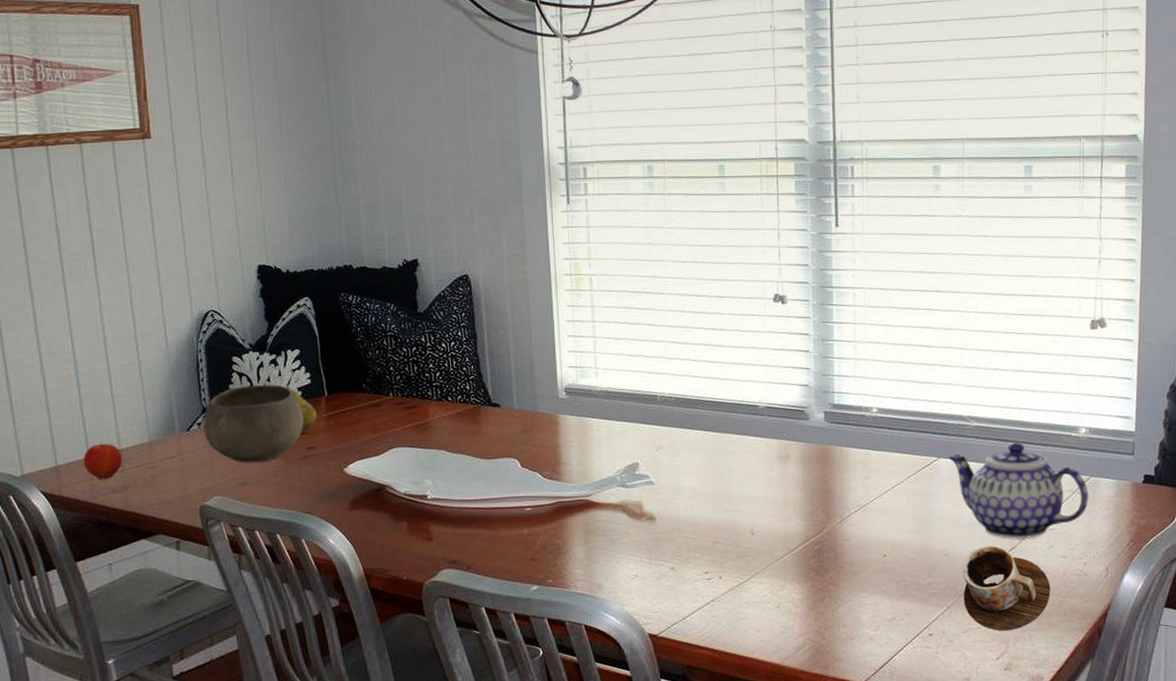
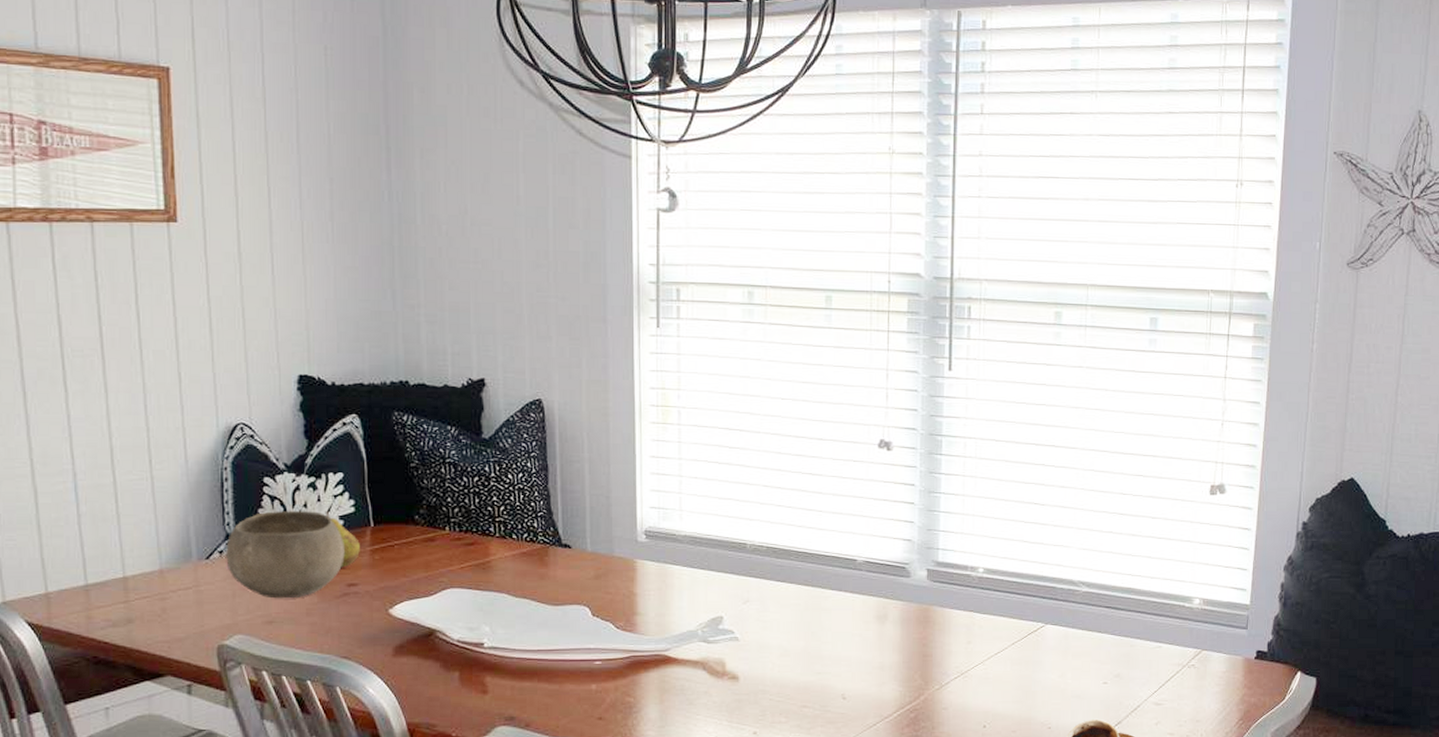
apple: present [83,442,123,480] -> none [79,568,127,611]
teapot: present [948,443,1089,539] -> none [1056,611,1200,713]

